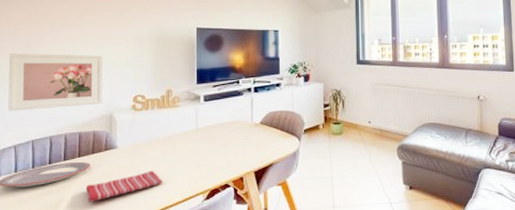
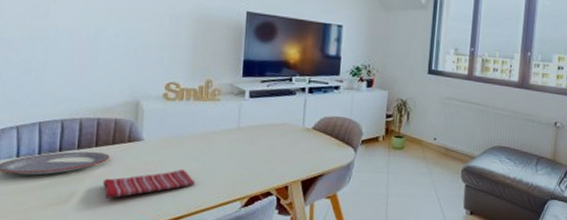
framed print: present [8,53,103,112] -> none [10,16,131,89]

